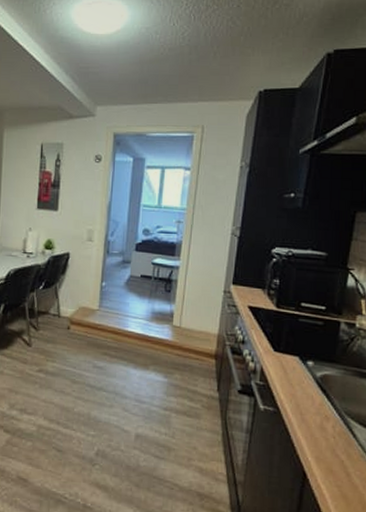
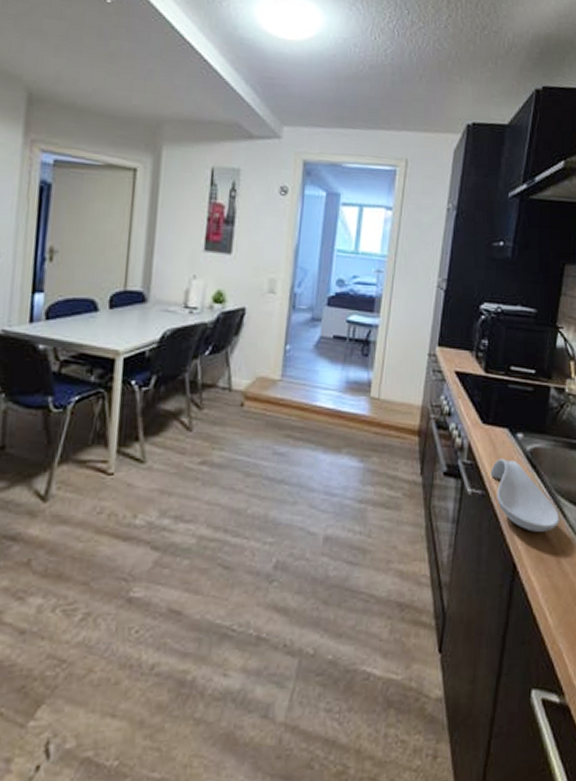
spoon rest: none [281,382,350,448] -> present [490,459,560,532]

